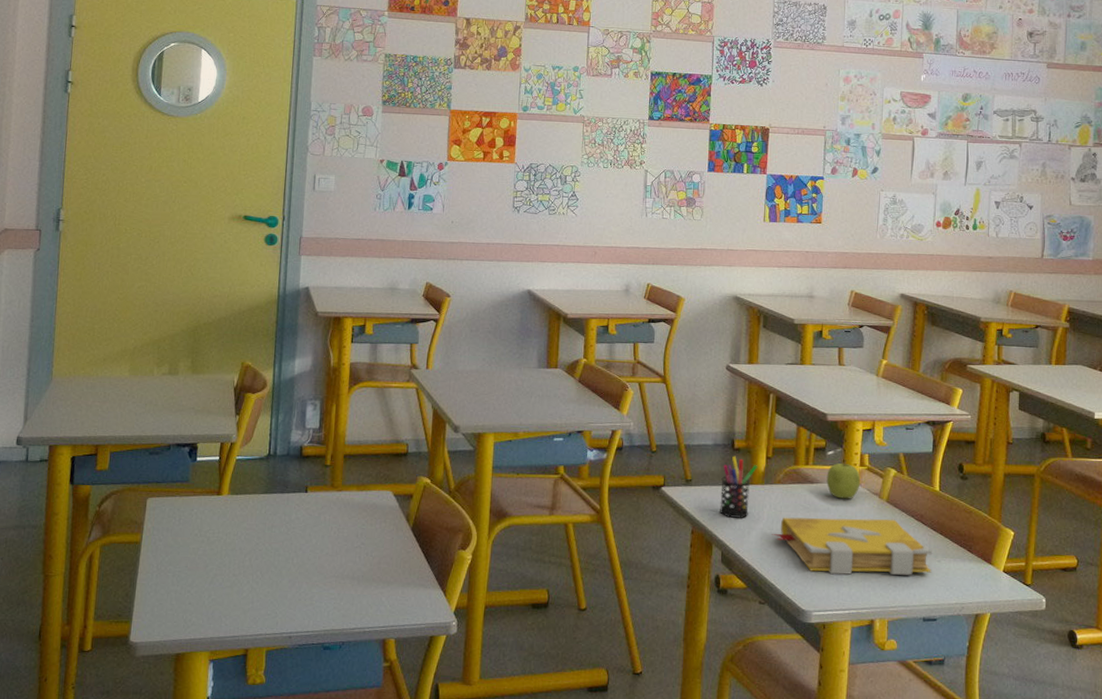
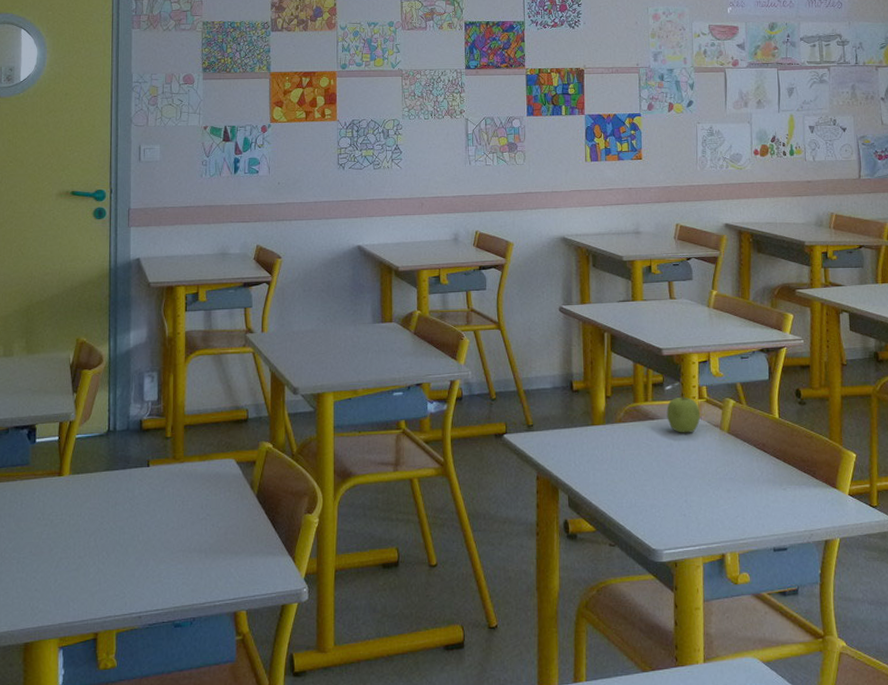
pen holder: present [720,456,758,518] -> none [562,397,598,461]
spell book: present [772,517,933,576] -> none [617,450,778,511]

